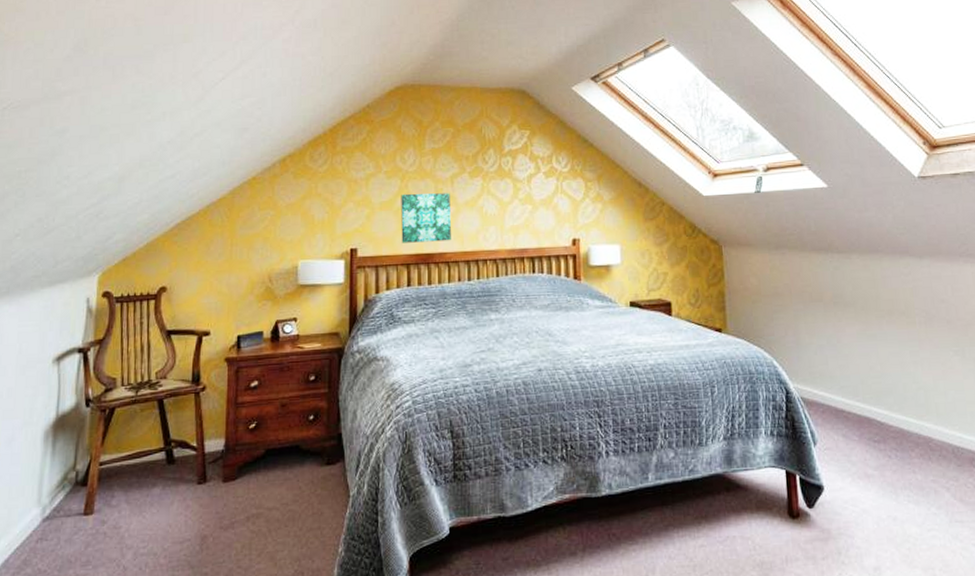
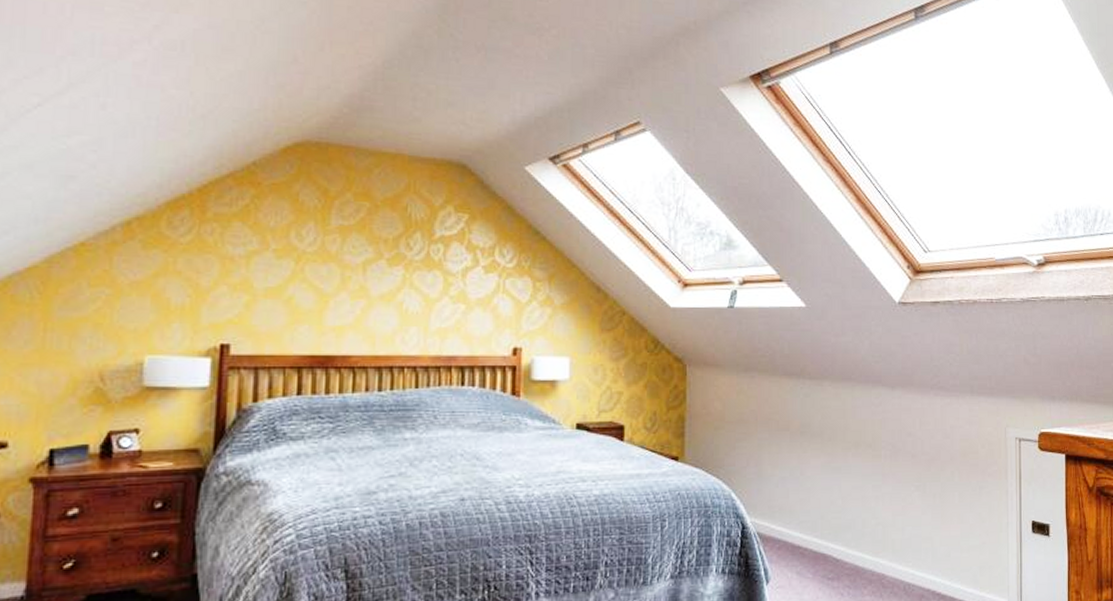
wall art: present [401,193,451,243] -> none [292,279,361,342]

